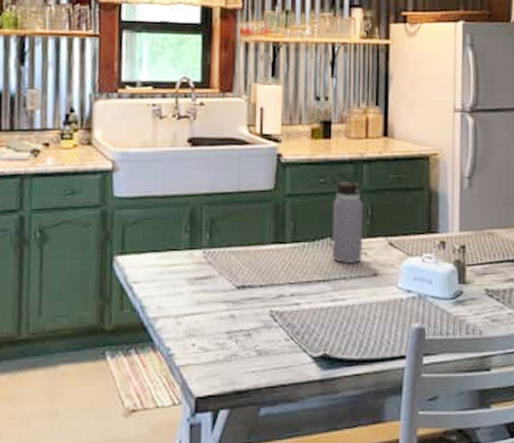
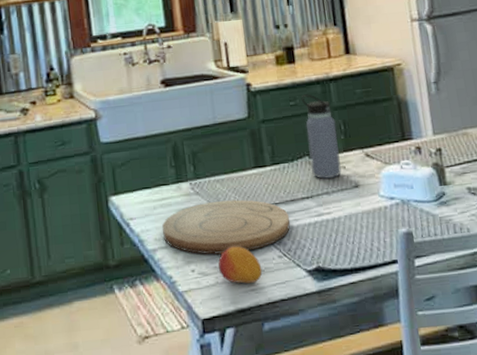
cutting board: none [167,274,302,330] -> present [162,199,290,255]
fruit: none [221,323,266,364] -> present [218,246,262,284]

